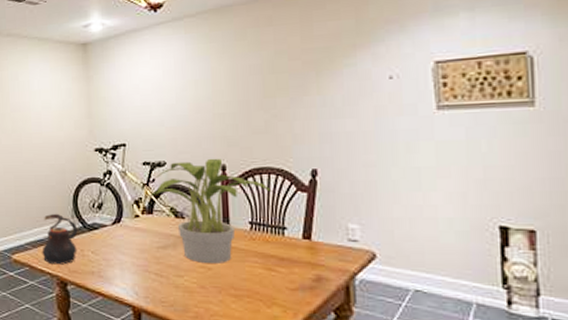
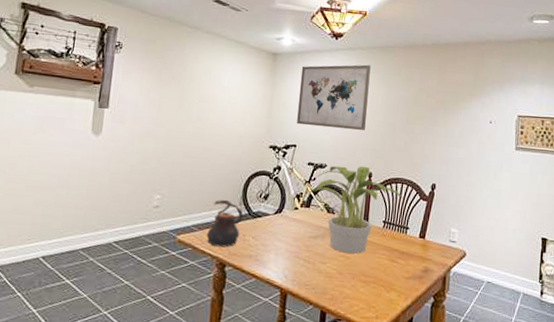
wall art: none [118,34,208,120] -> present [297,64,371,131]

